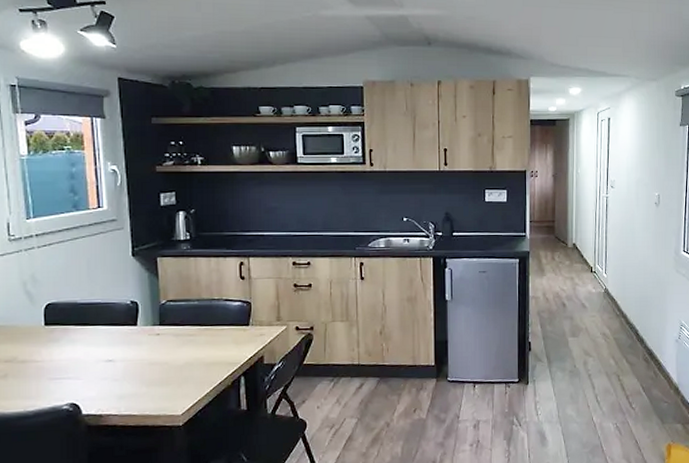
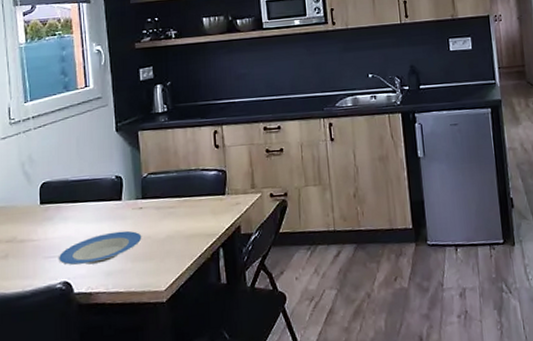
plate: none [64,356,158,388] -> present [58,230,142,266]

